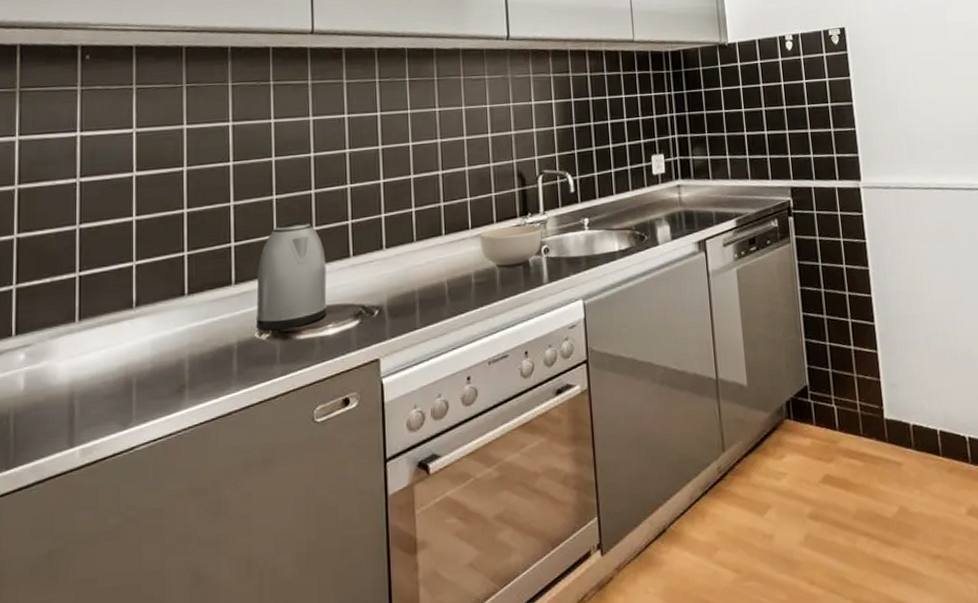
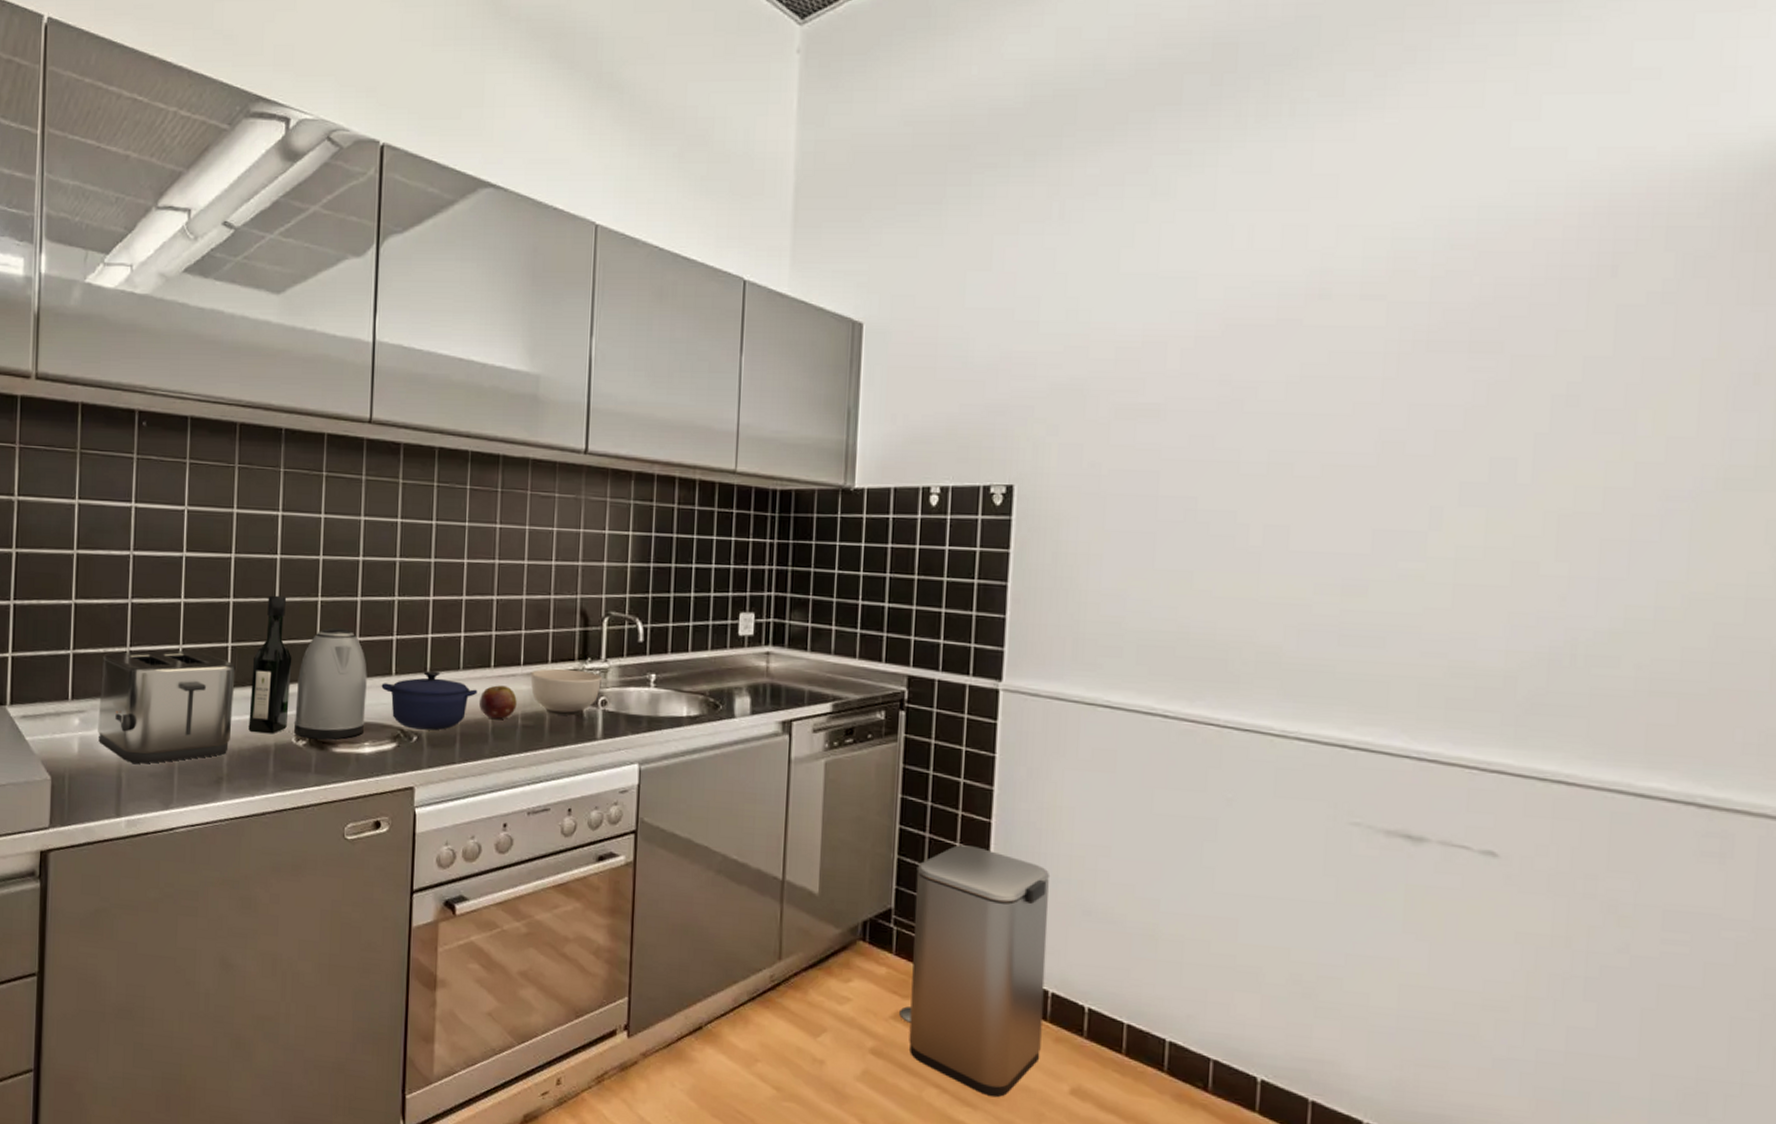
toaster: none [46,265,193,390] -> present [98,650,236,765]
bottle: none [209,199,251,335] -> present [248,595,292,734]
cooking pot: none [340,246,432,304] -> present [381,670,478,730]
fruit: none [434,249,469,282] -> present [478,685,517,720]
pedal bin: none [821,319,940,533] -> present [899,845,1051,1097]

